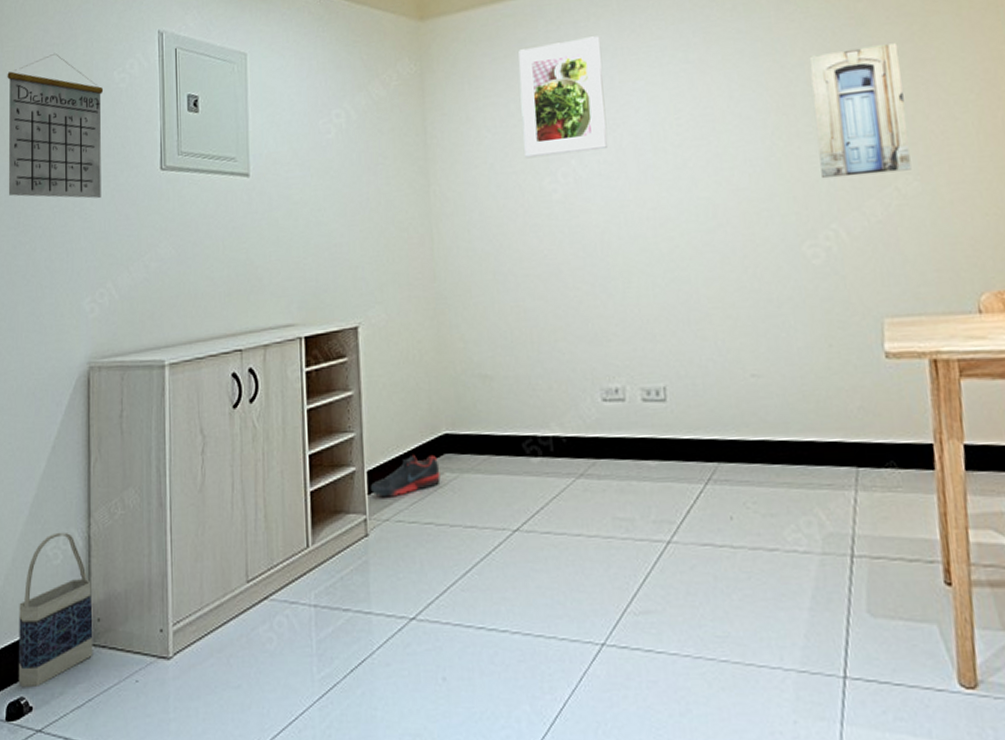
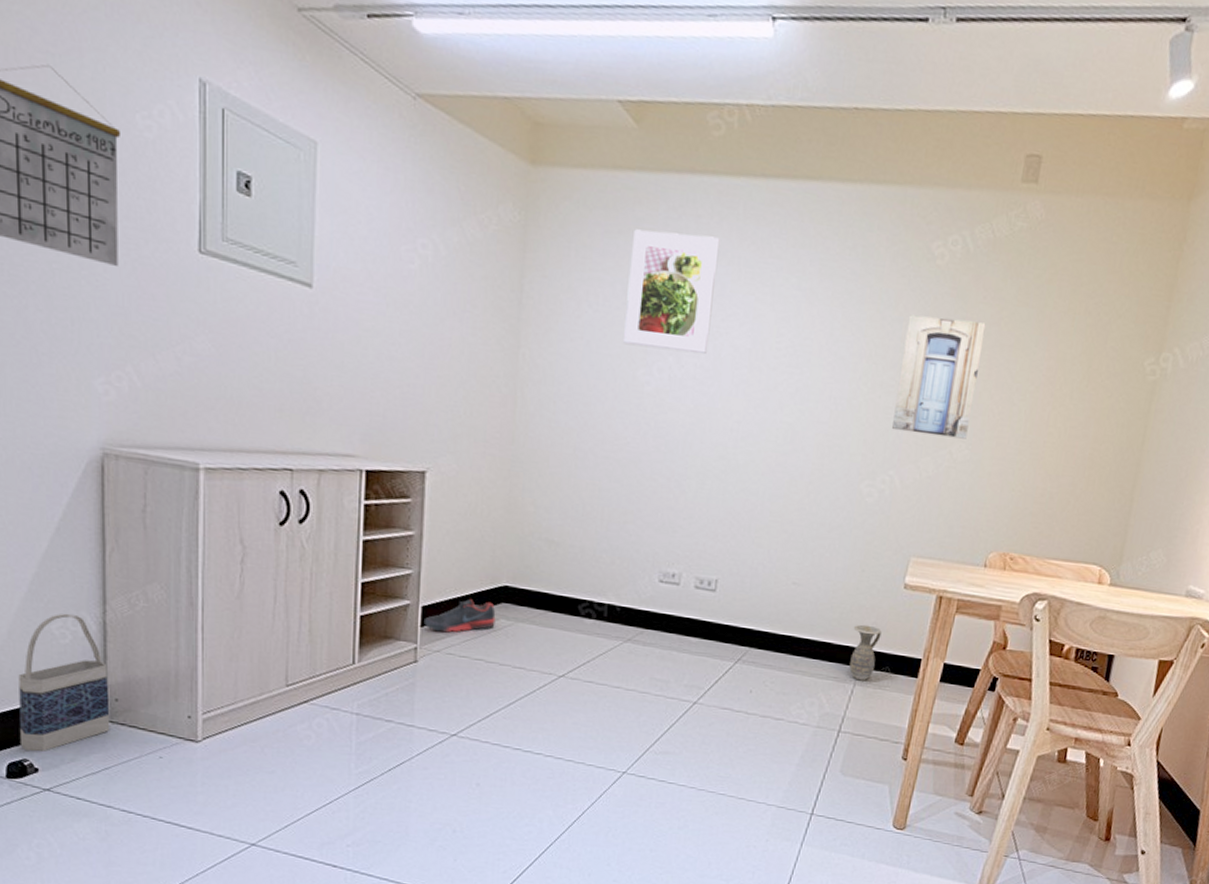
ceramic jug: none [836,411,876,485] -> present [849,624,882,681]

